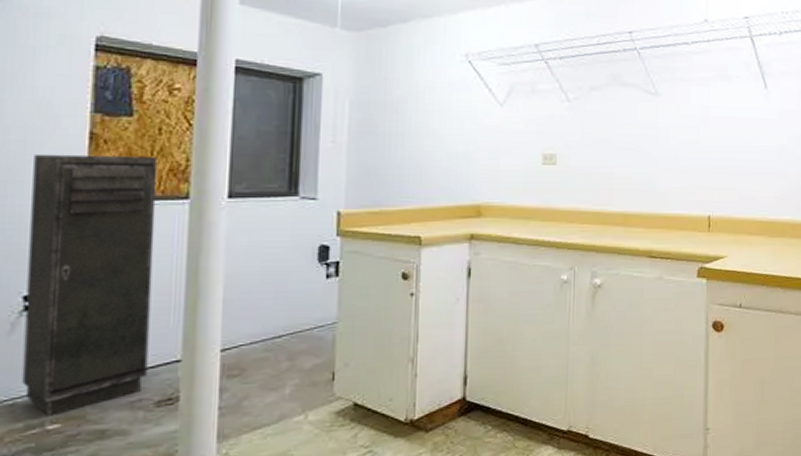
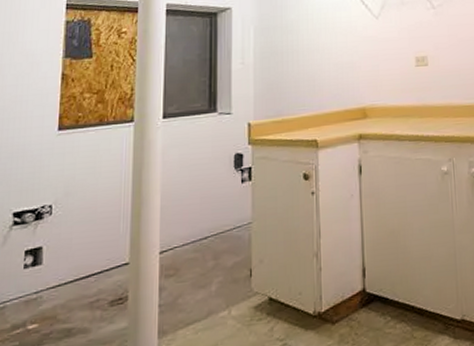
storage cabinet: present [22,153,158,416] -> none [10,88,111,317]

